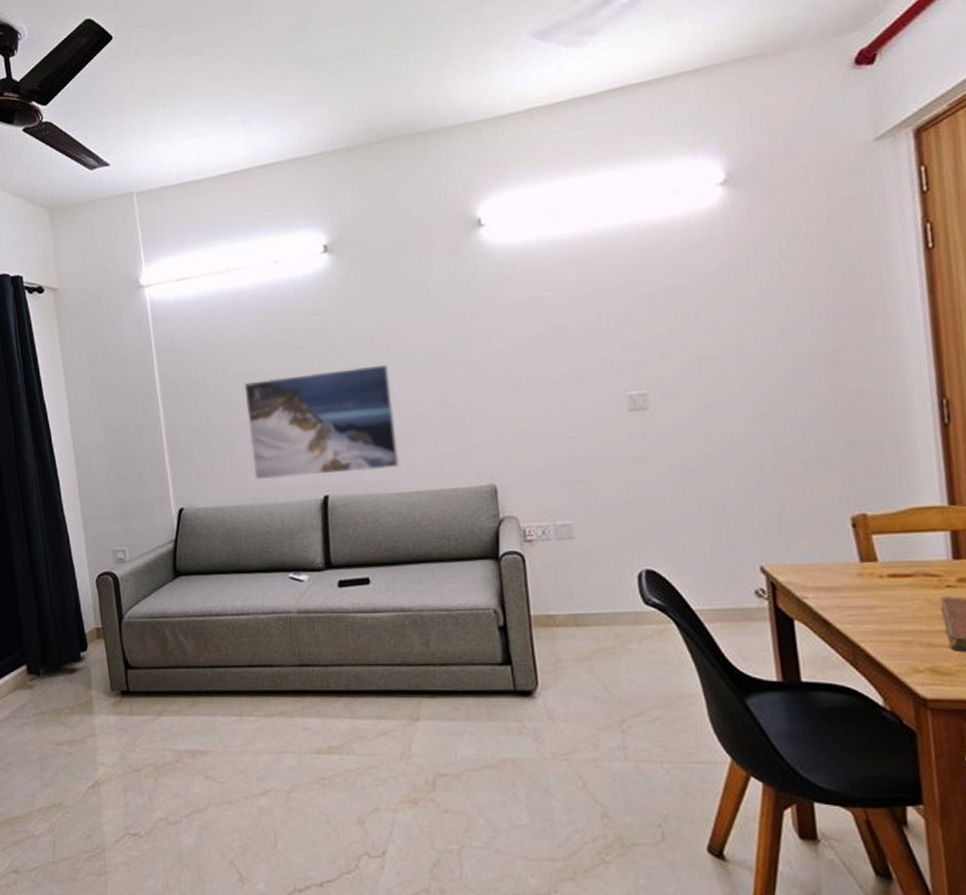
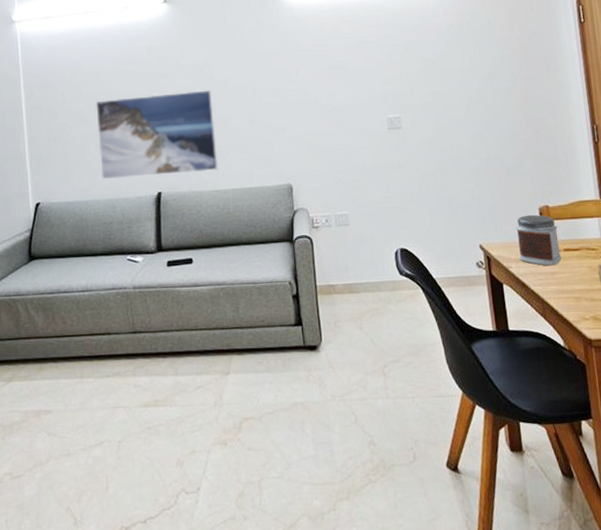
jar: none [815,526,885,597] -> present [516,214,562,266]

